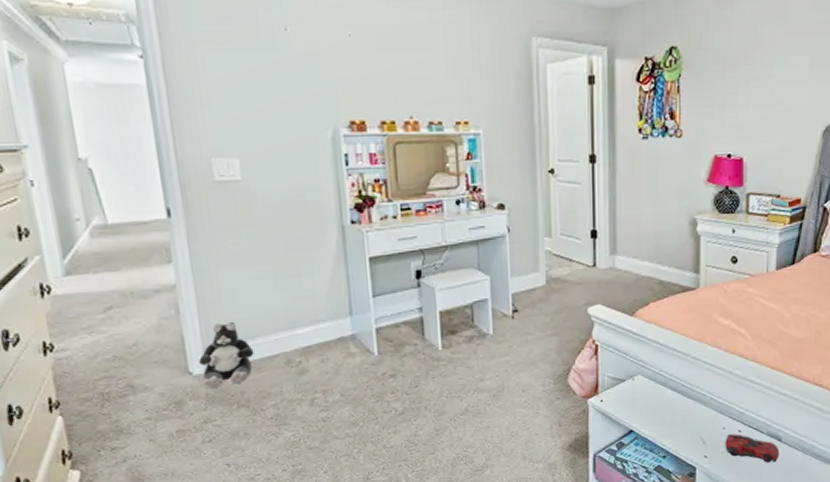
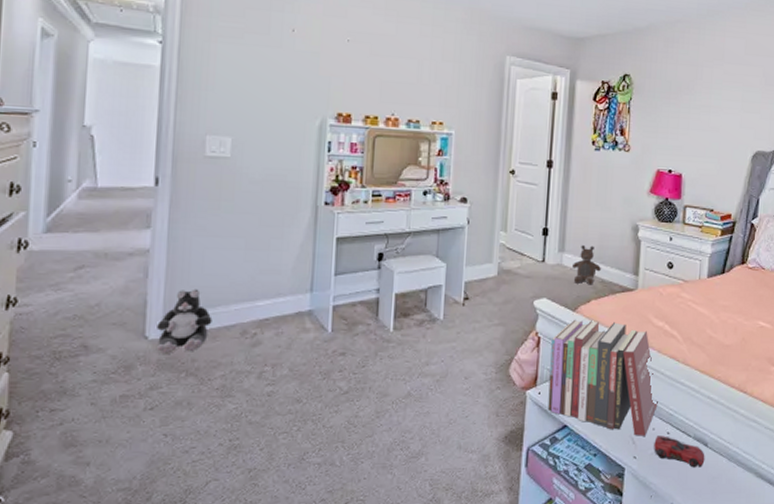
books: none [610,324,727,436] -> present [547,319,658,436]
stuffed animal: none [625,245,658,287] -> present [571,245,601,285]

